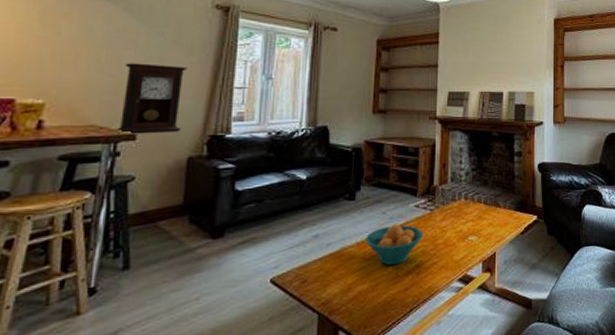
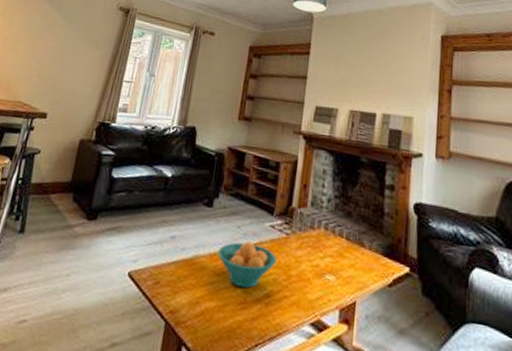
pendulum clock: present [116,63,188,135] -> none [35,52,92,116]

